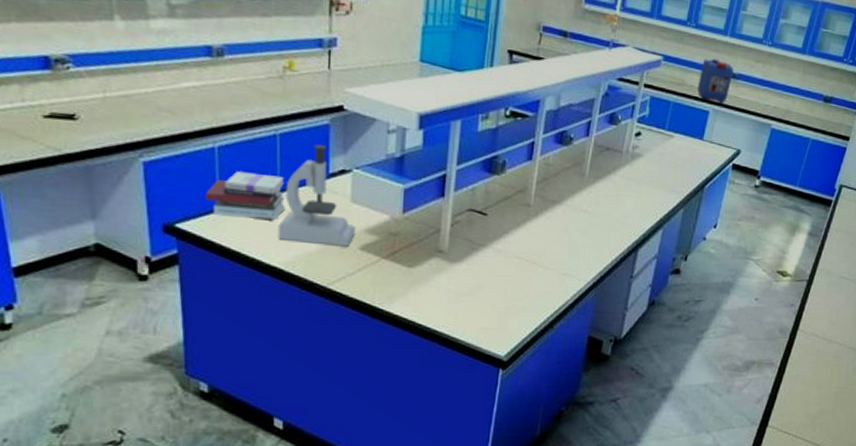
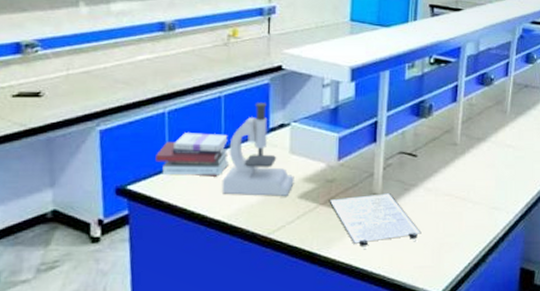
paper with binder clips: none [392,251,489,306] -> present [329,193,422,249]

